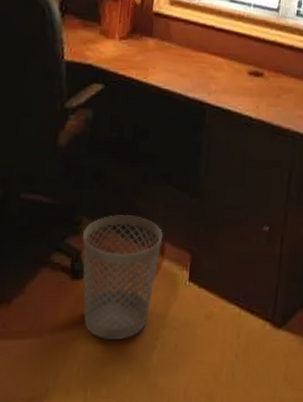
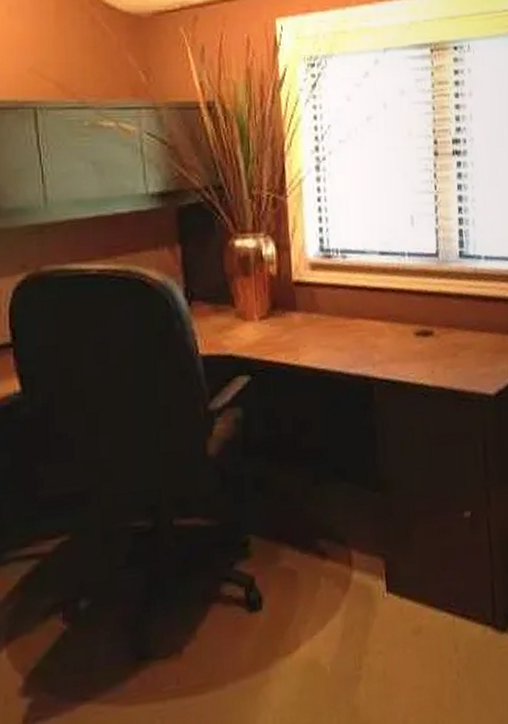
wastebasket: present [82,214,163,341] -> none [254,524,349,679]

